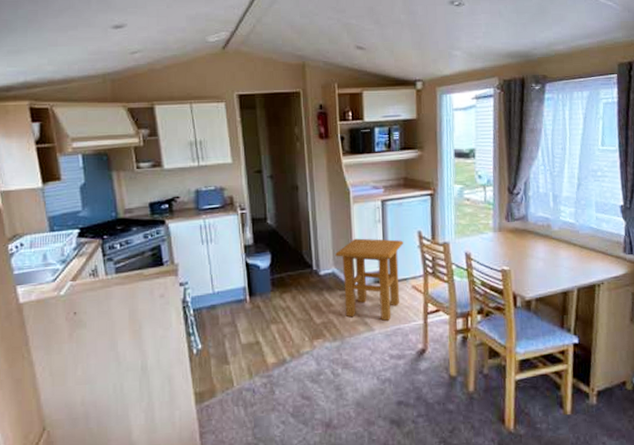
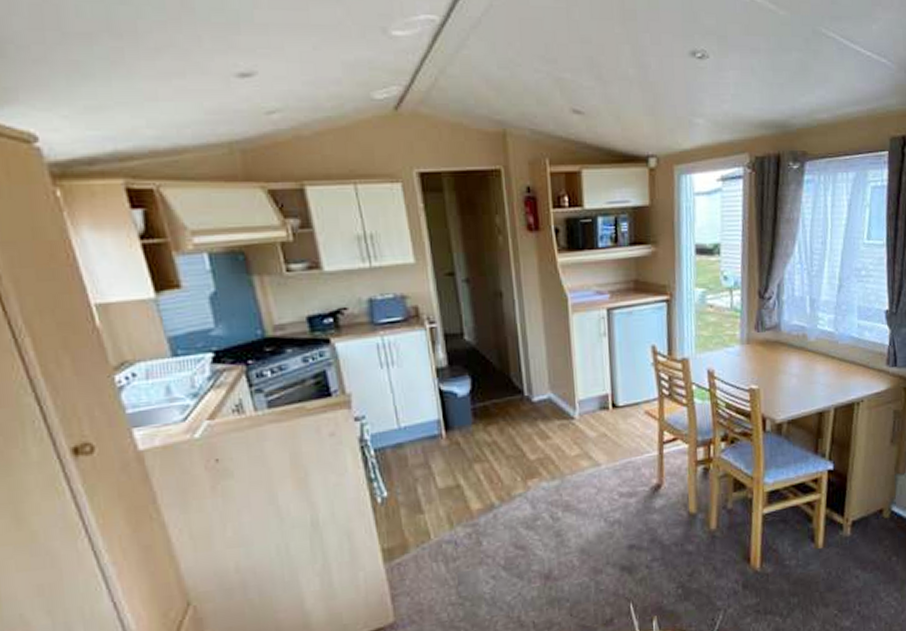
side table: present [335,238,404,321] -> none [551,355,635,454]

